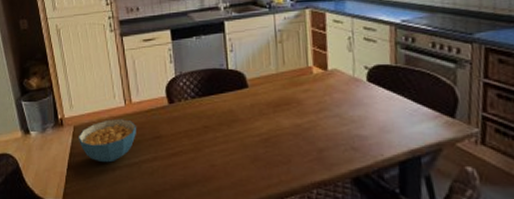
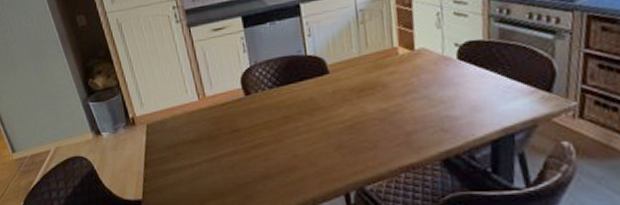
cereal bowl: present [78,119,136,163] -> none [152,114,213,160]

